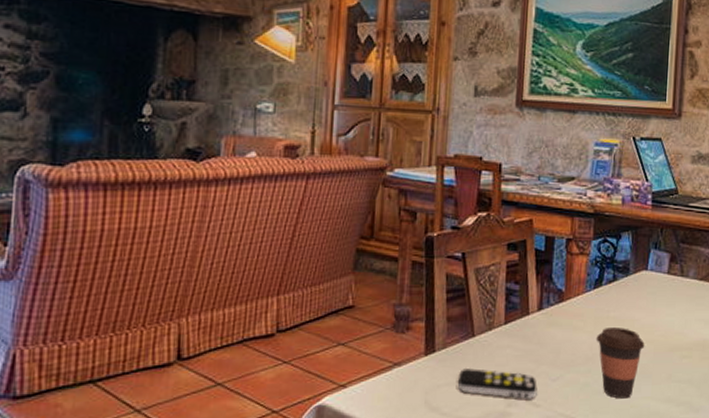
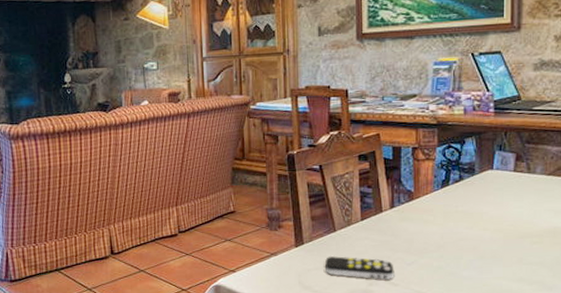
coffee cup: present [596,328,645,399] -> none [446,220,494,279]

